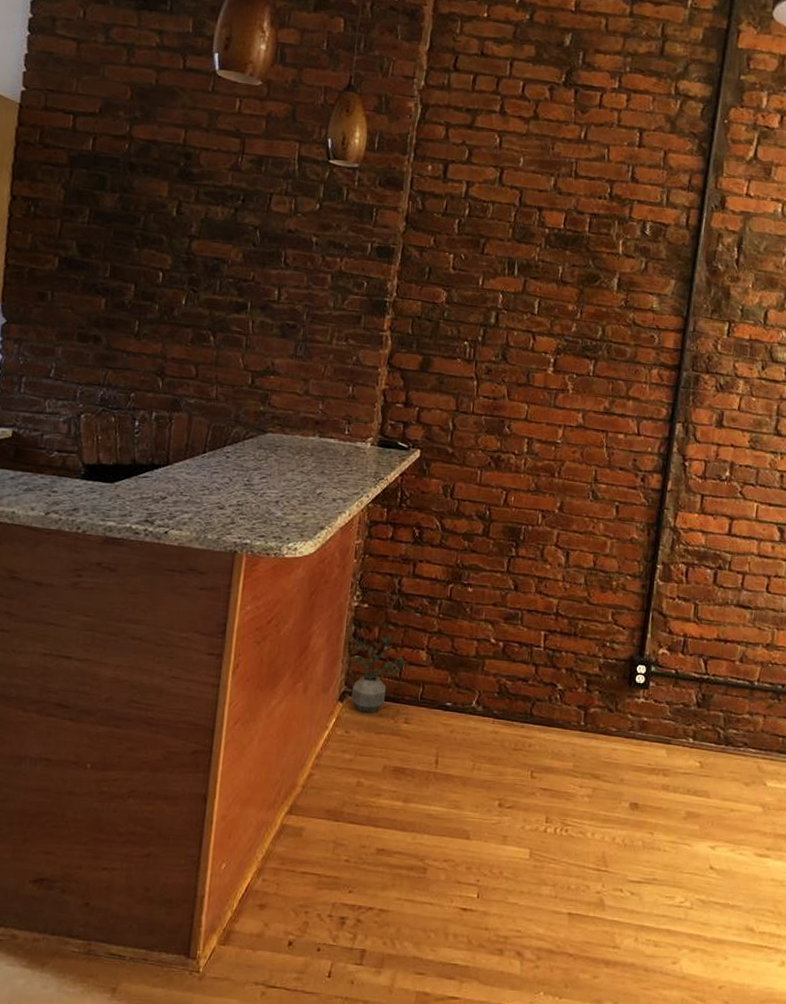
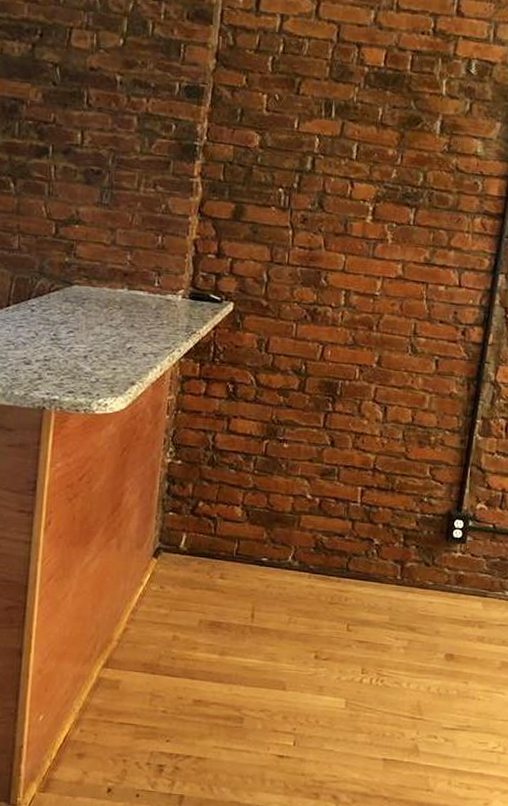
potted plant: present [350,635,405,713] -> none [165,491,220,569]

